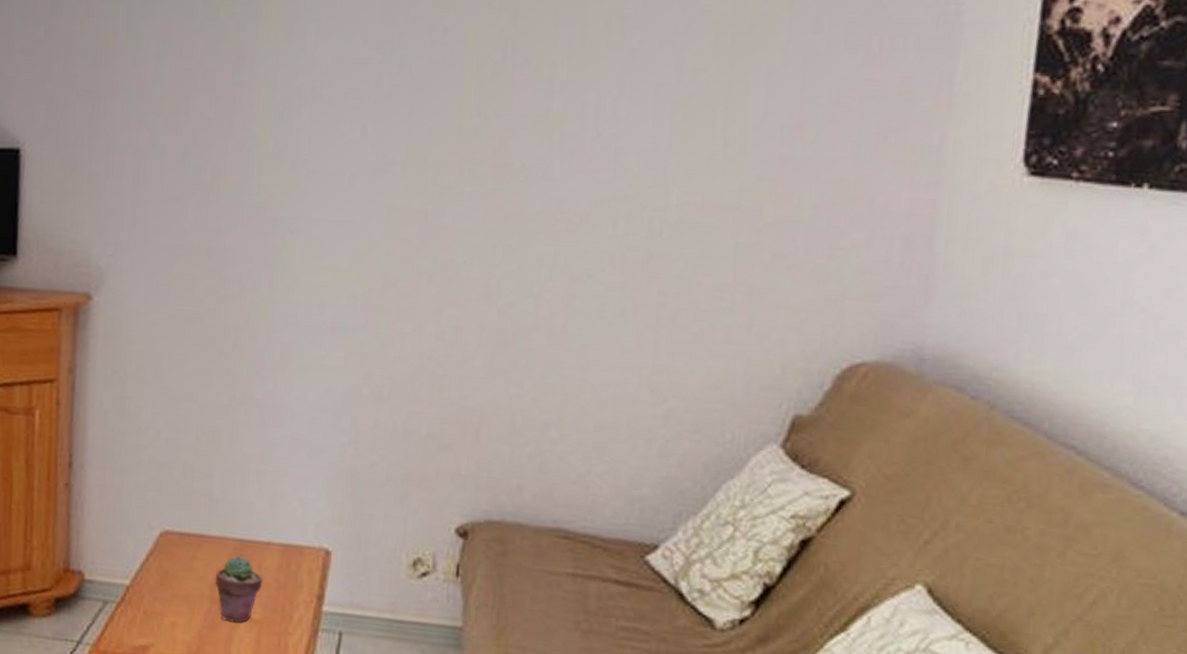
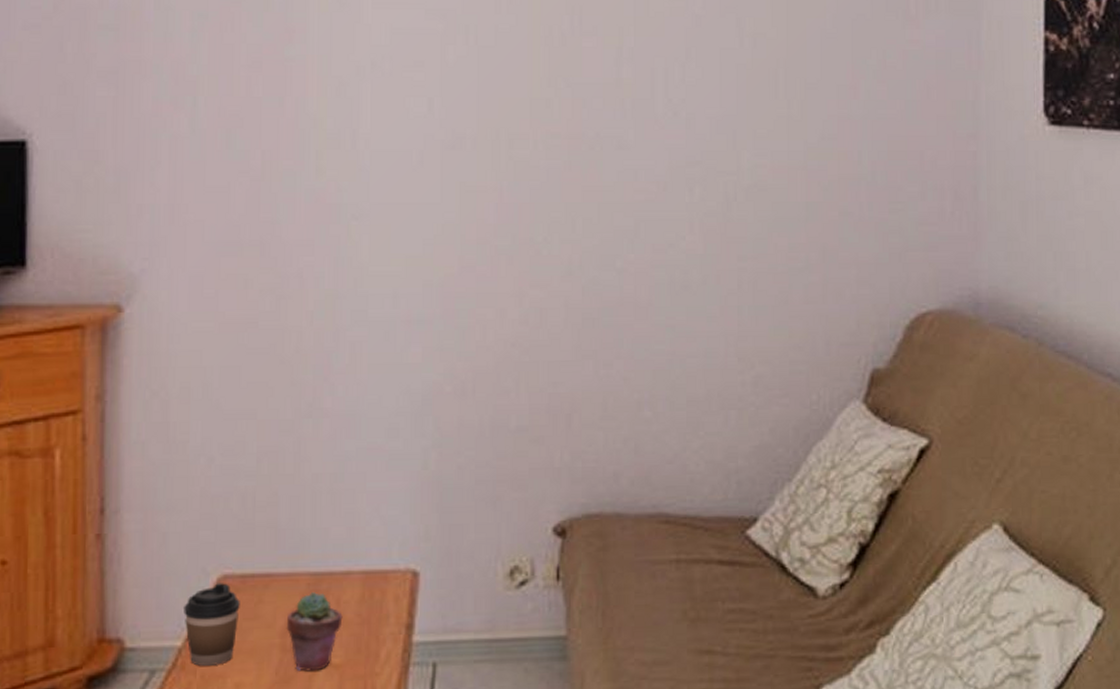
coffee cup: none [132,537,178,605] -> present [184,583,240,666]

